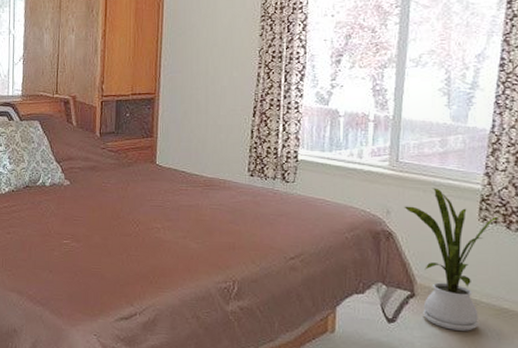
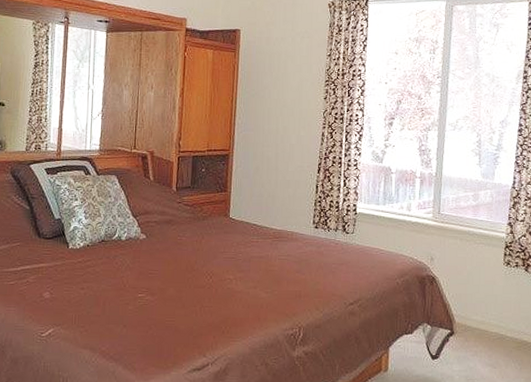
house plant: present [404,188,501,331] -> none [445,236,521,363]

